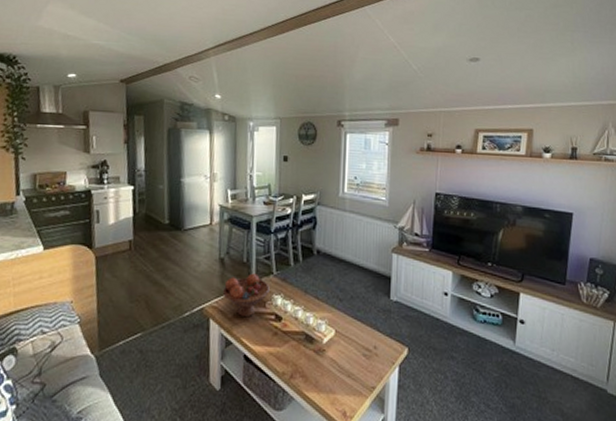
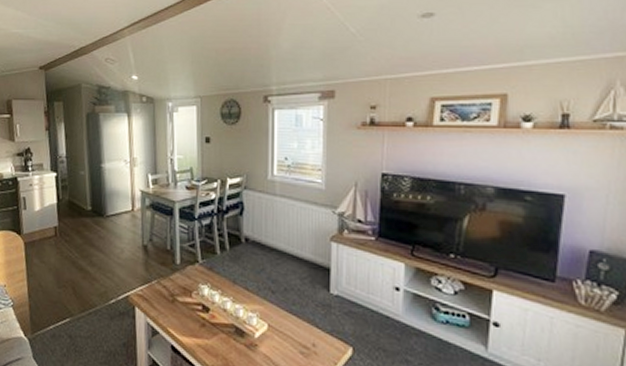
fruit bowl: present [223,273,270,318] -> none [148,261,195,307]

